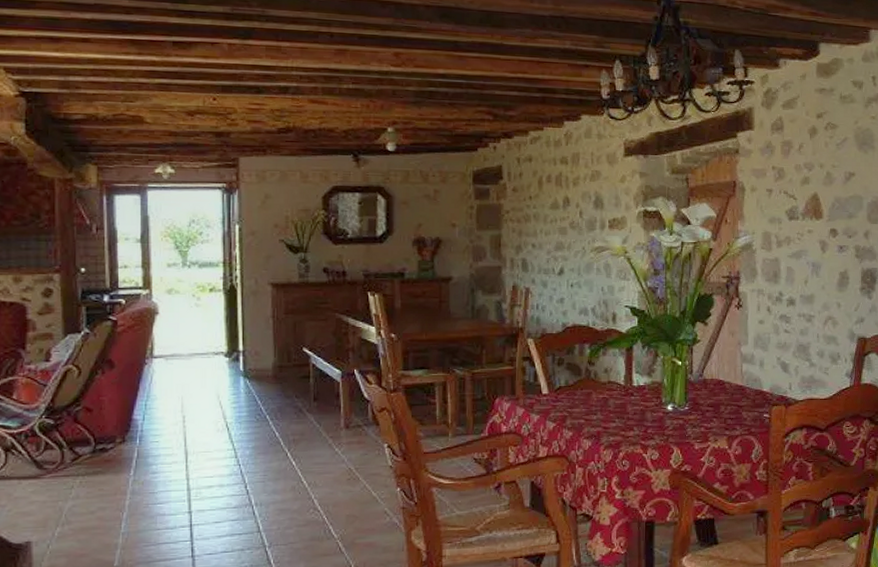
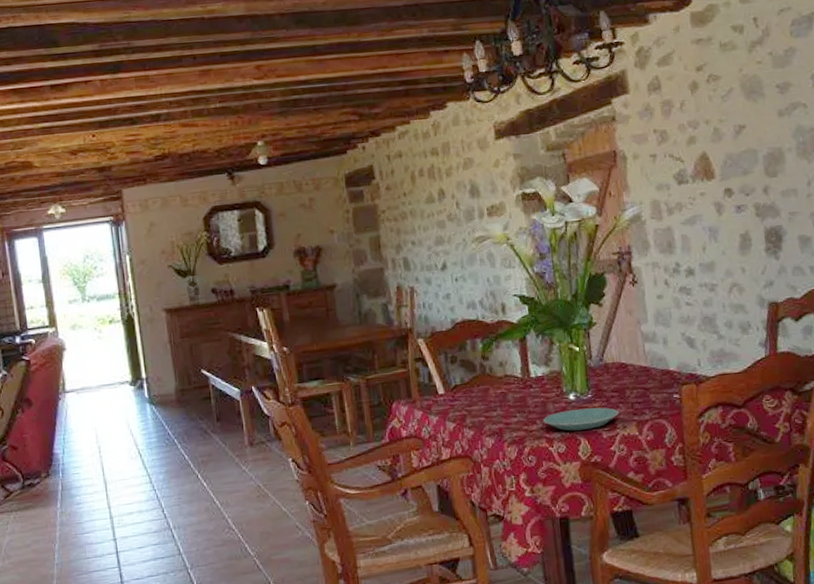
plate: none [641,420,712,440] -> present [543,407,619,431]

